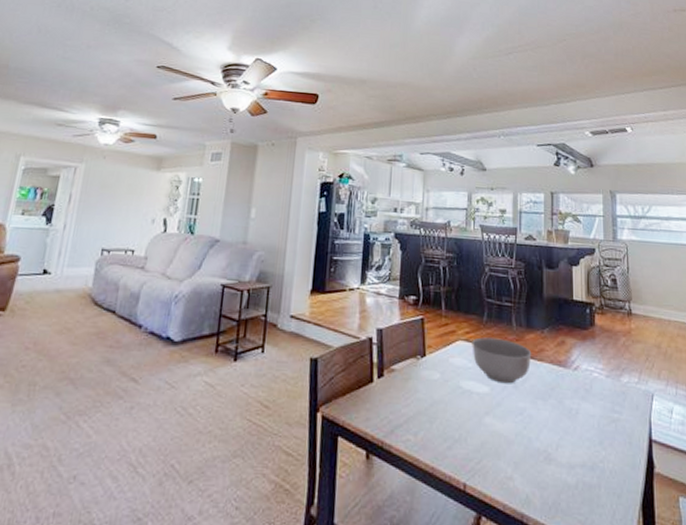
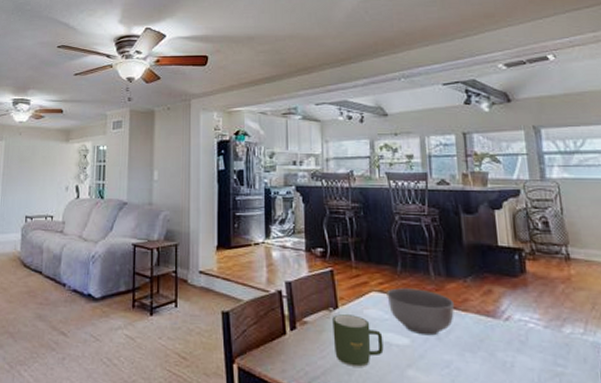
mug: none [418,362,465,415] -> present [332,314,384,367]

